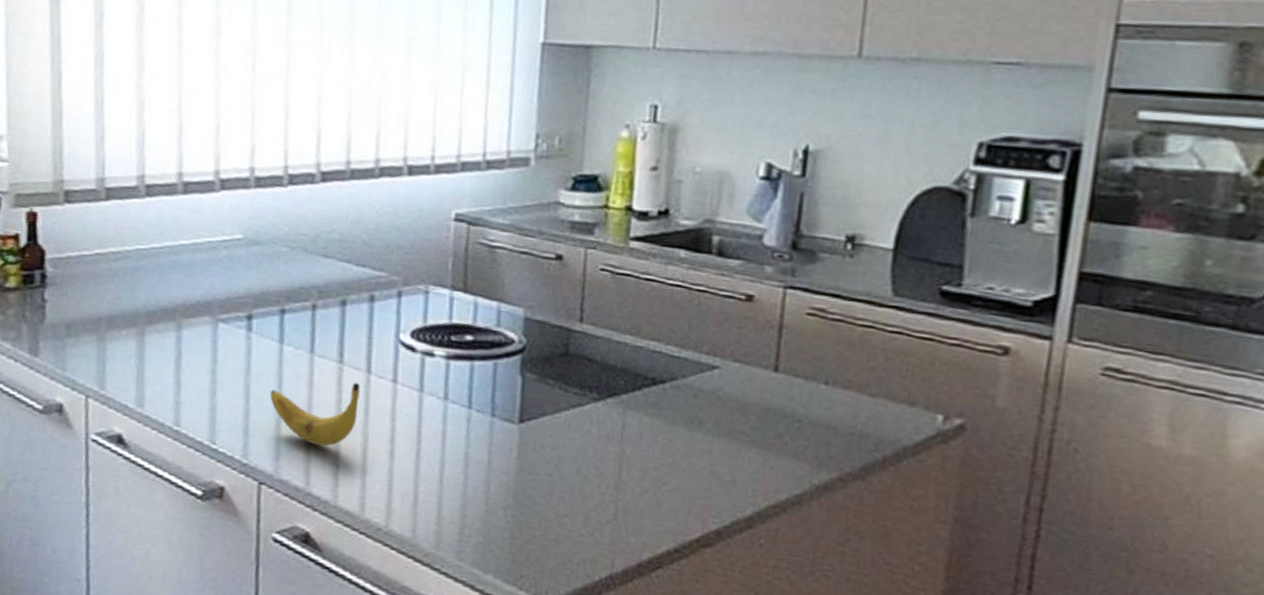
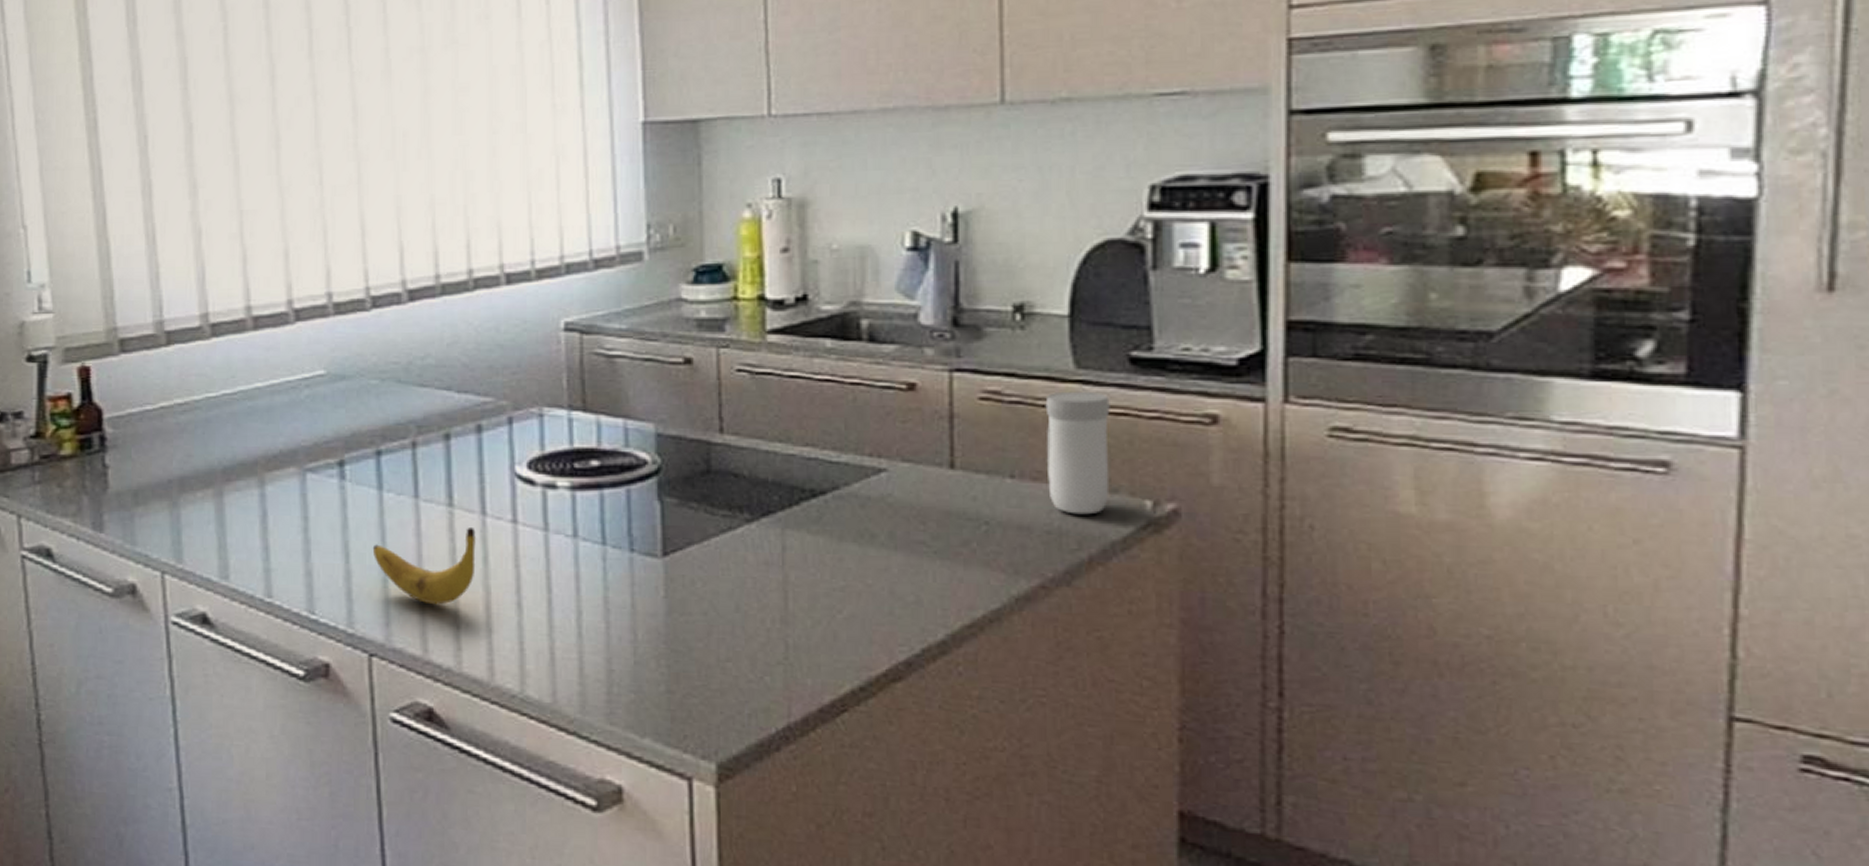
mug: none [856,314,919,422] -> present [1045,391,1110,515]

